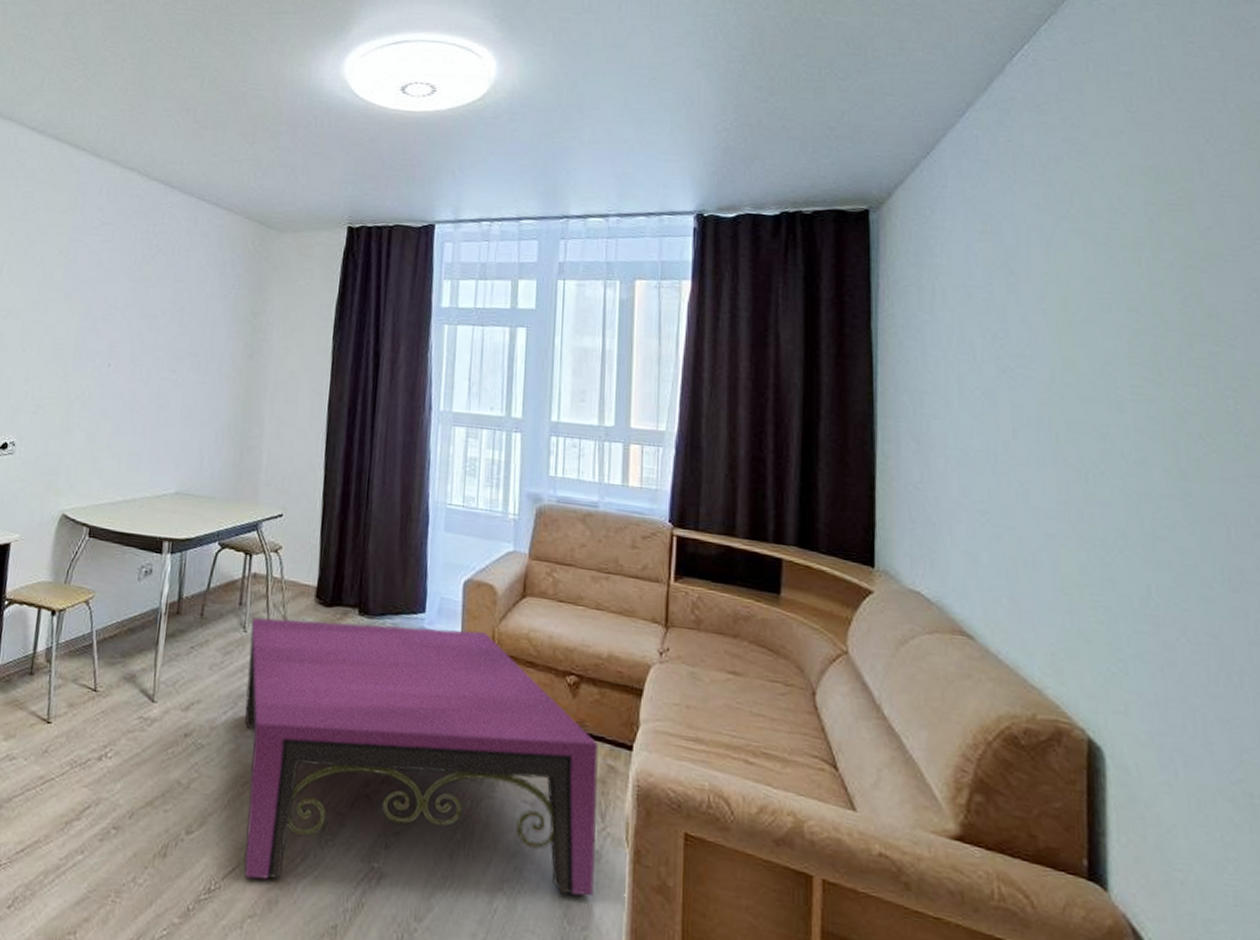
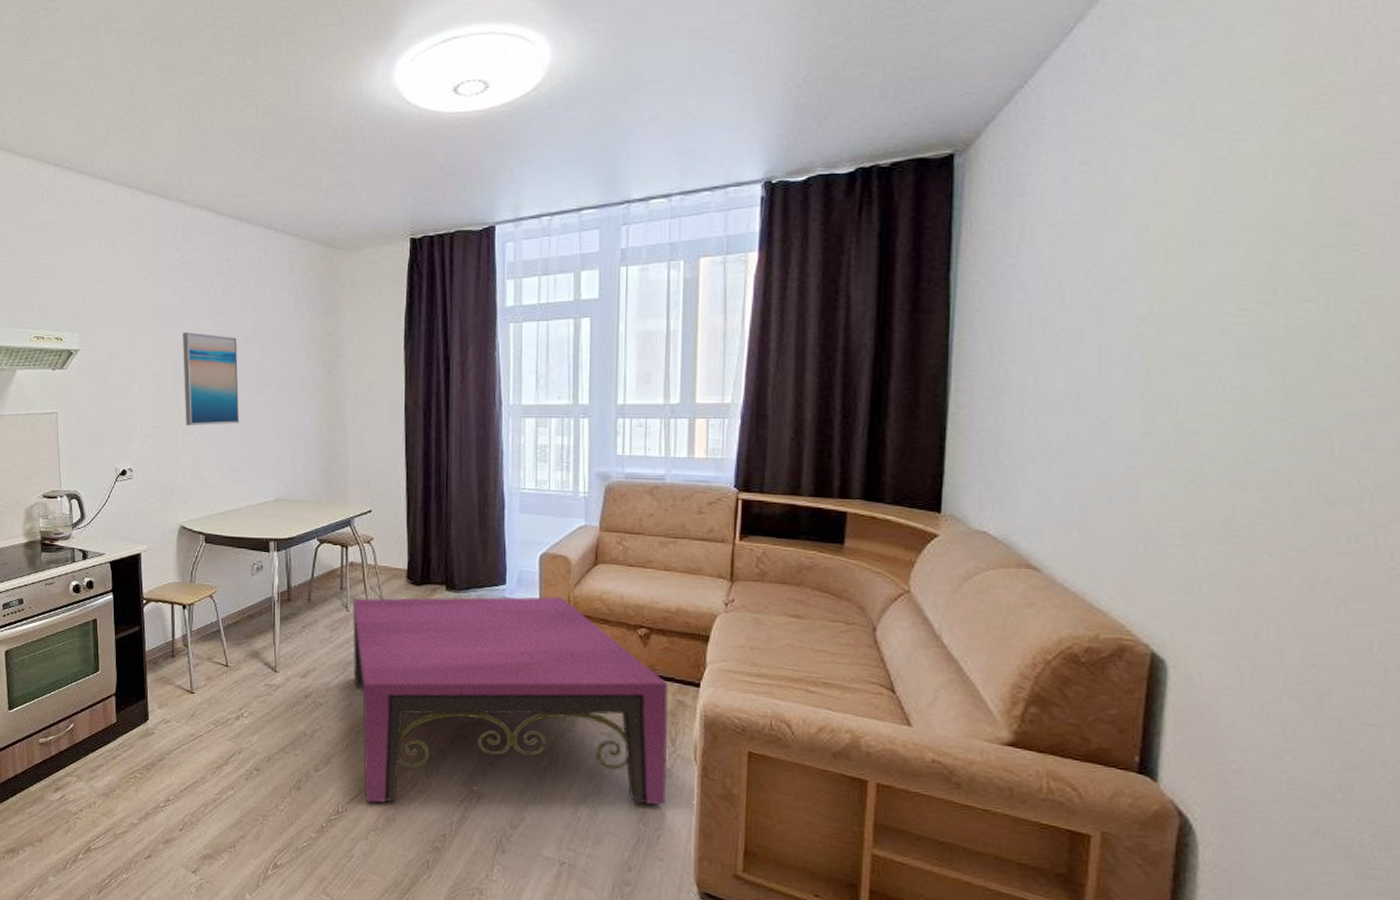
wall art: none [84,297,153,403] -> present [183,332,240,425]

